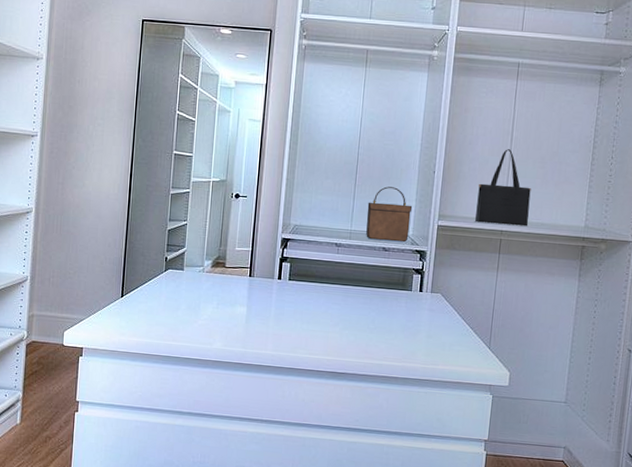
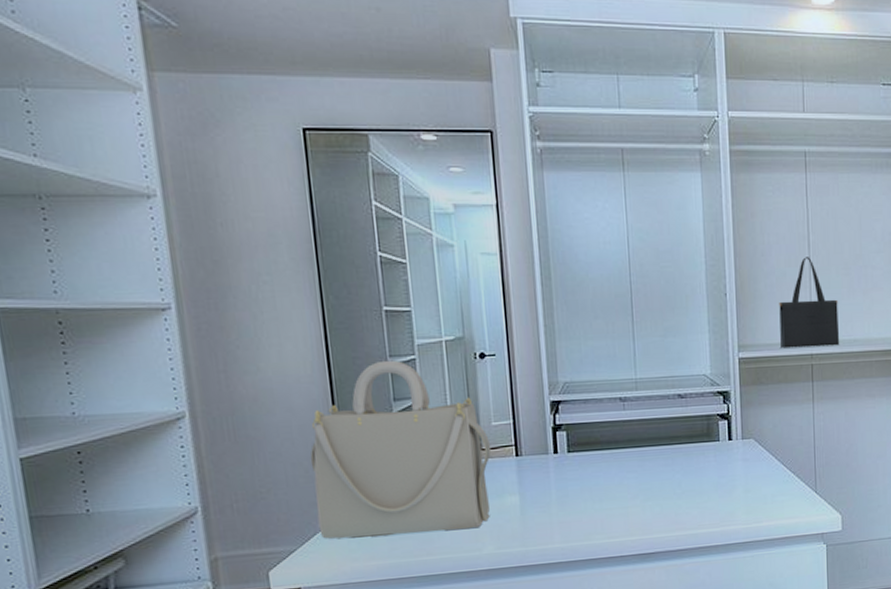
handbag: none [102,190,232,327] -> present [310,360,492,539]
handbag: present [366,186,413,243] -> none [651,319,707,387]

